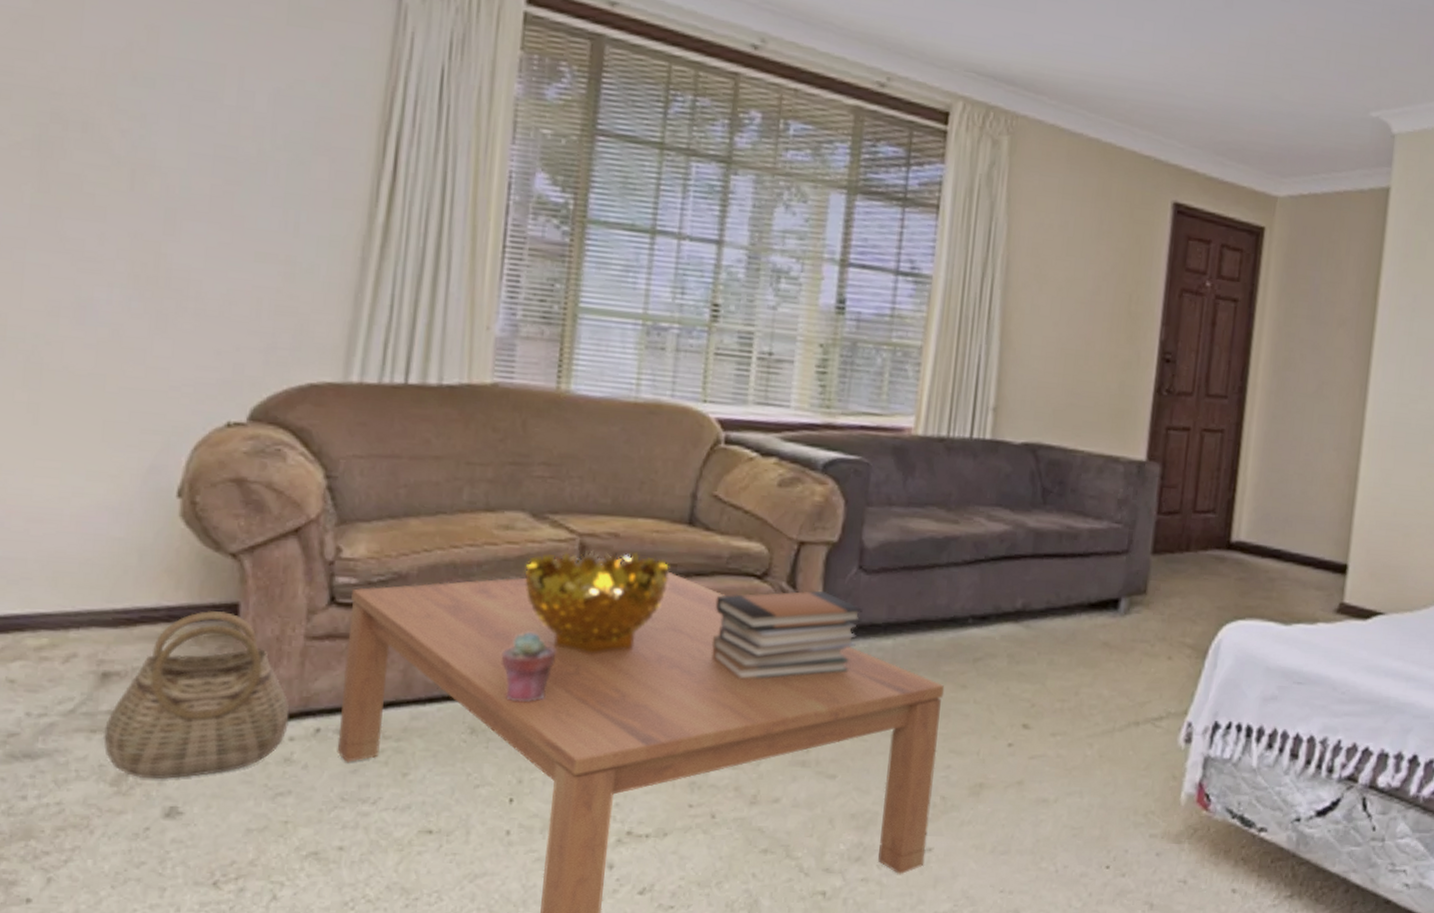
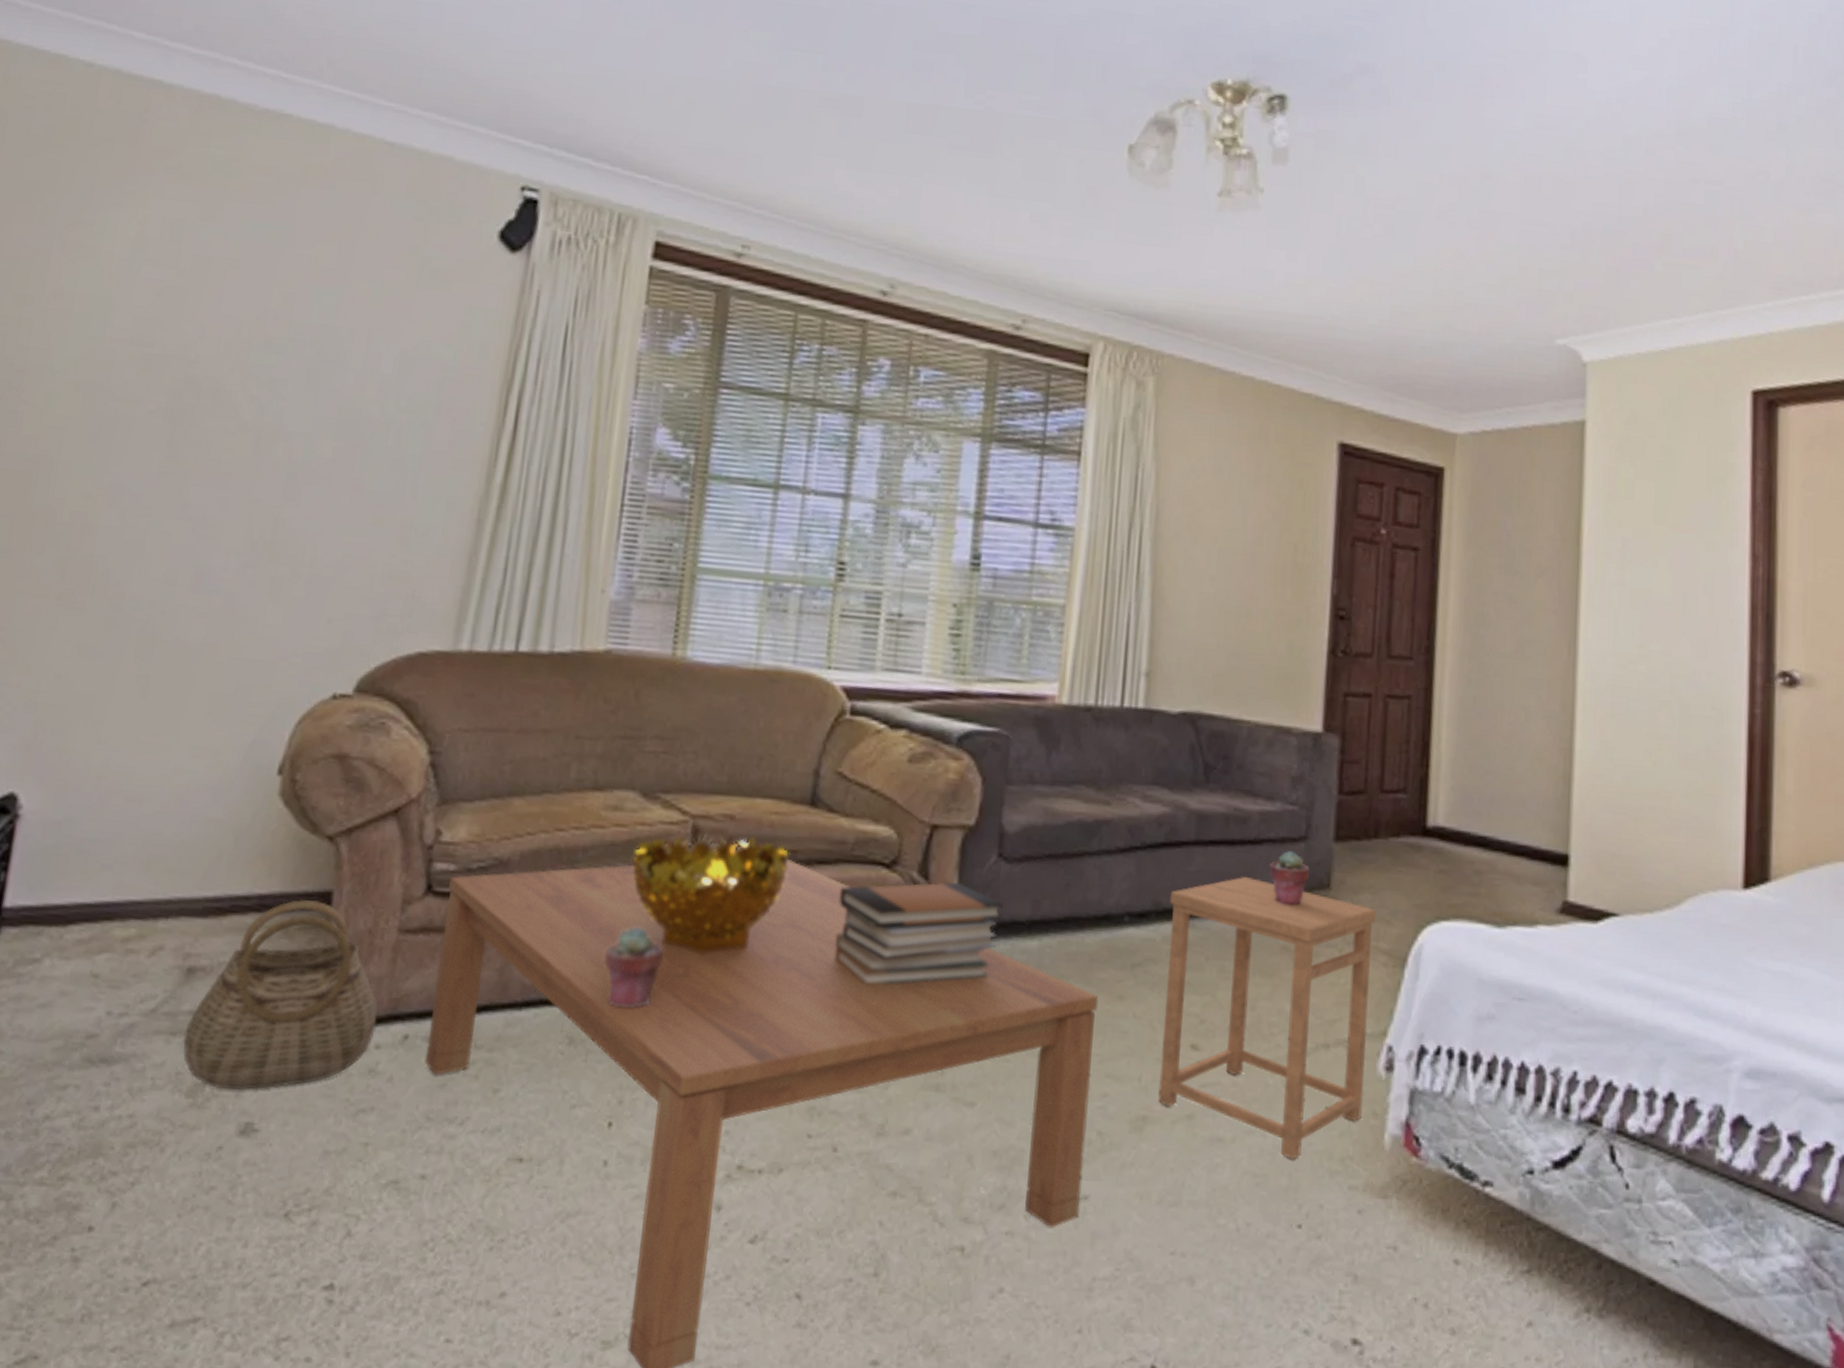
side table: none [993,585,1185,815] -> present [1158,877,1377,1160]
potted succulent: none [1095,562,1130,609] -> present [1269,850,1310,906]

